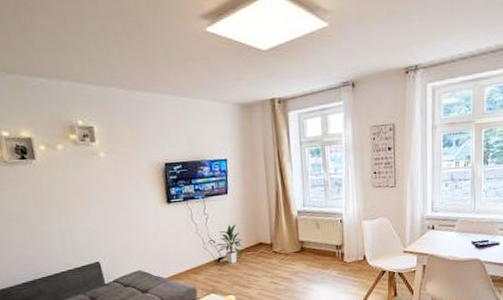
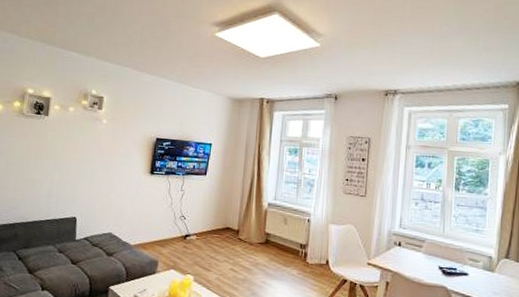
indoor plant: present [214,224,243,264] -> none [184,204,212,243]

